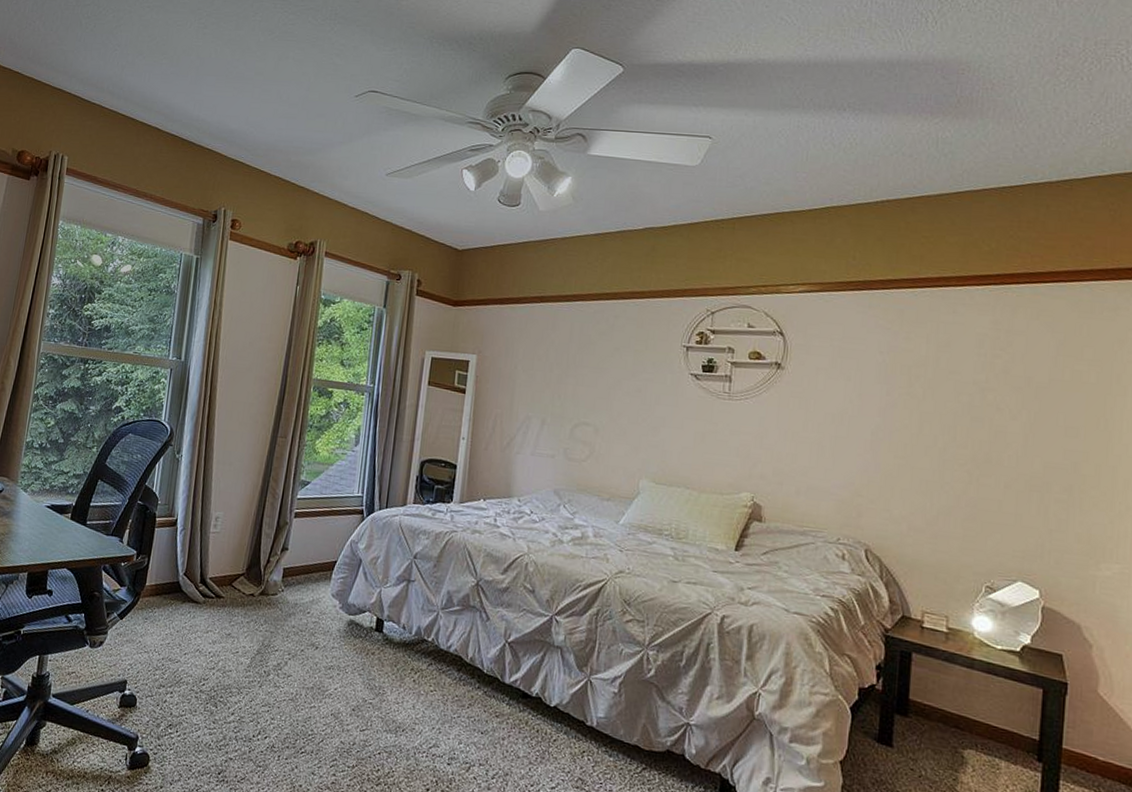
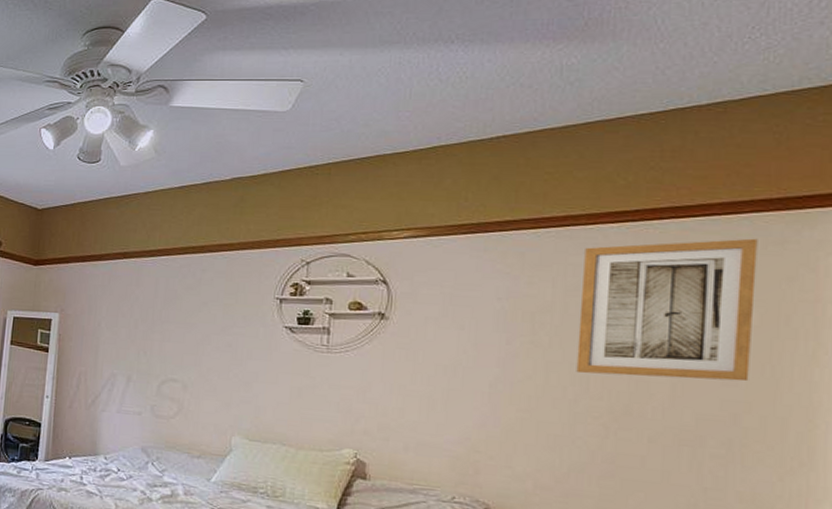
wall art: none [945,304,1096,433] -> present [576,238,758,382]

